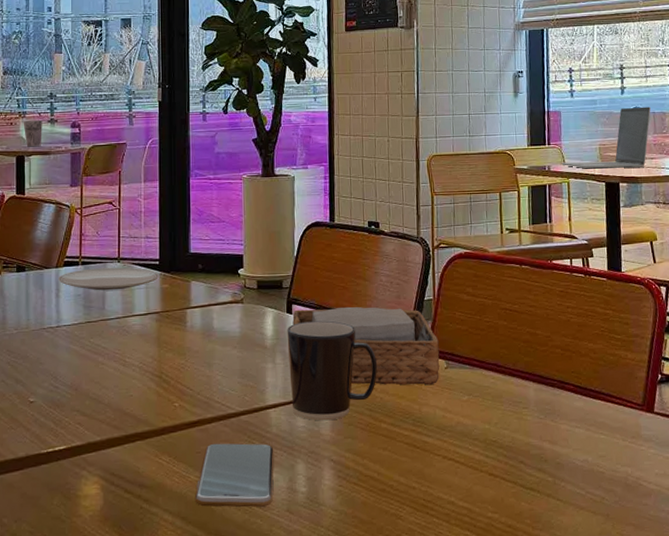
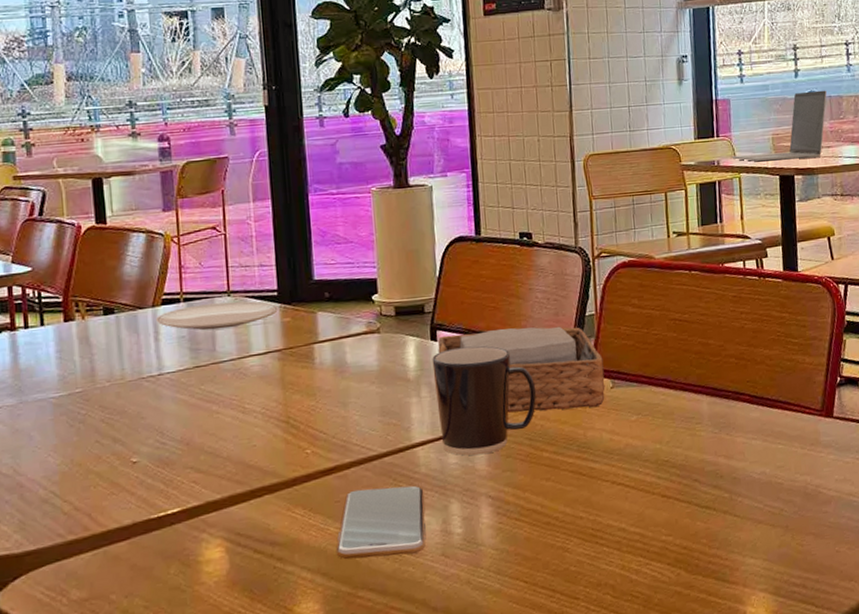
cup: present [23,120,42,147] -> none [97,134,123,167]

